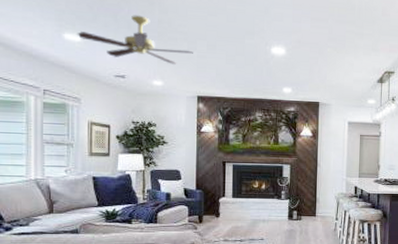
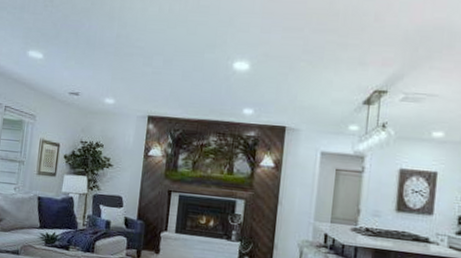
ceiling fan: present [77,15,193,65] -> none [40,30,148,82]

